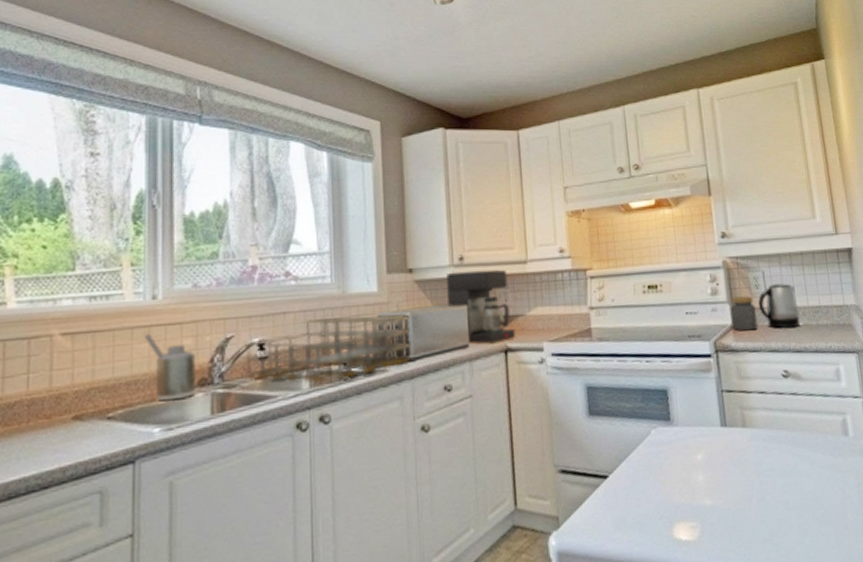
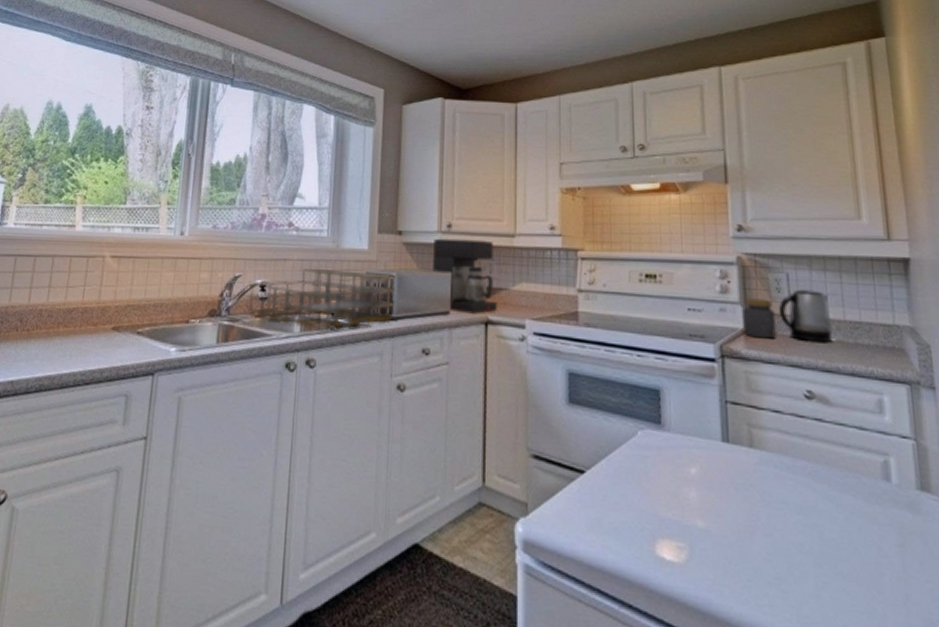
soap dispenser: present [144,334,195,402] -> none [171,264,209,326]

